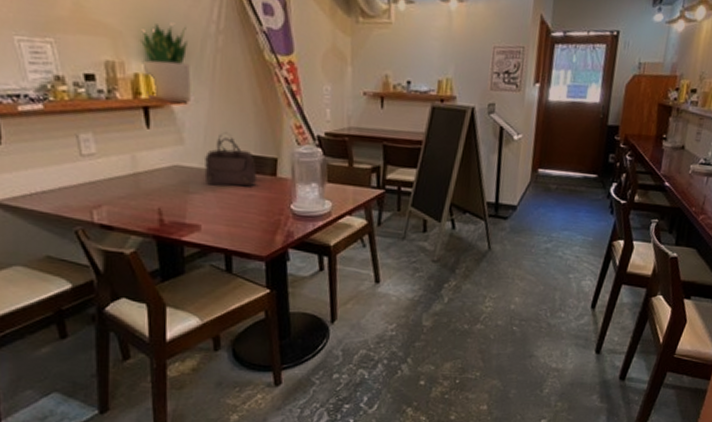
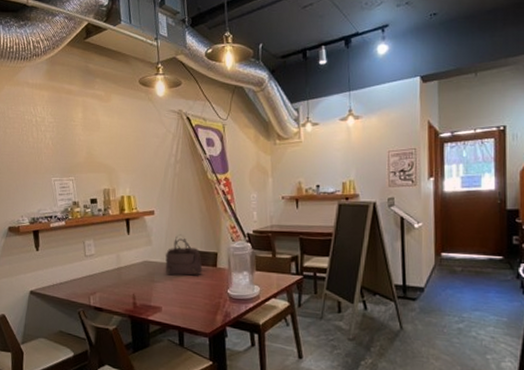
planter: present [141,24,191,104] -> none [126,160,158,216]

